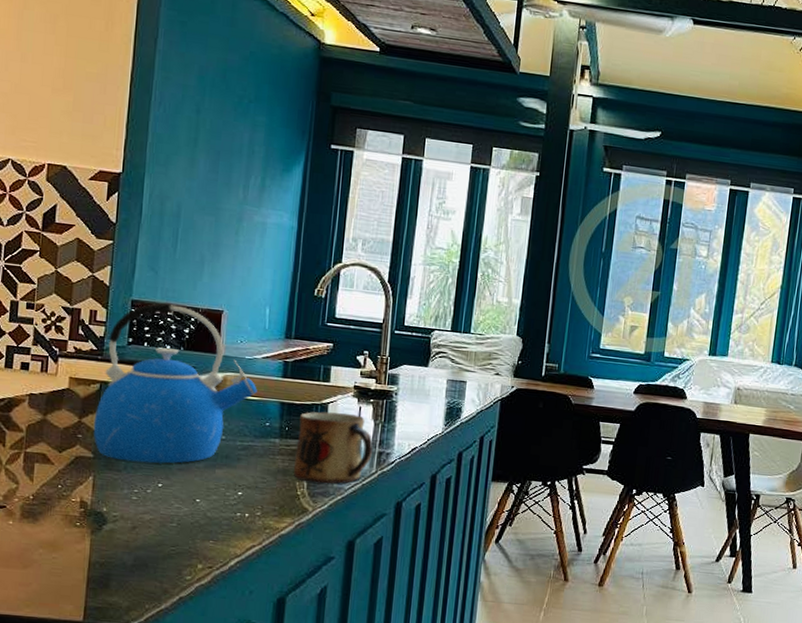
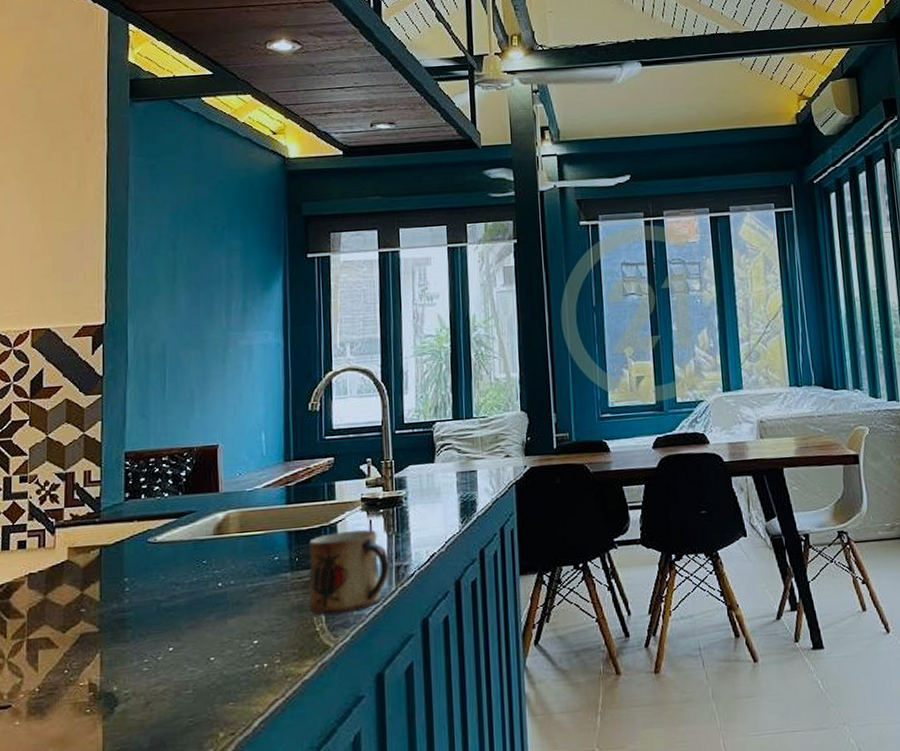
kettle: present [93,303,257,464] -> none [96,448,262,629]

